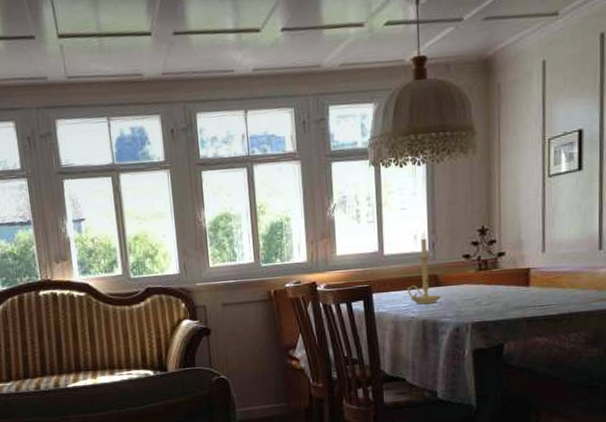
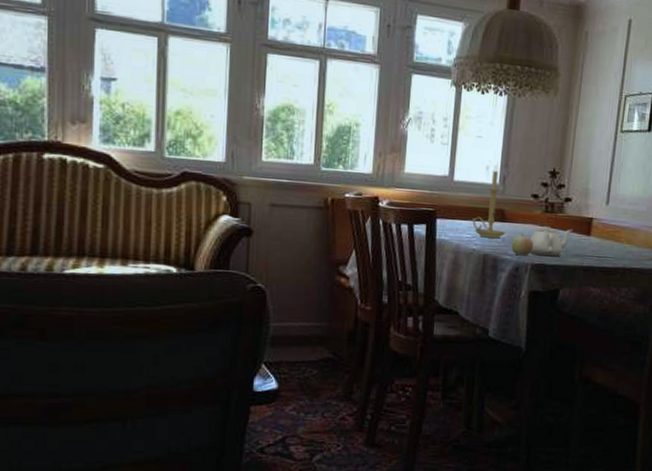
fruit: none [449,294,472,317] -> present [511,233,534,256]
teapot: none [466,282,510,314] -> present [529,225,572,257]

